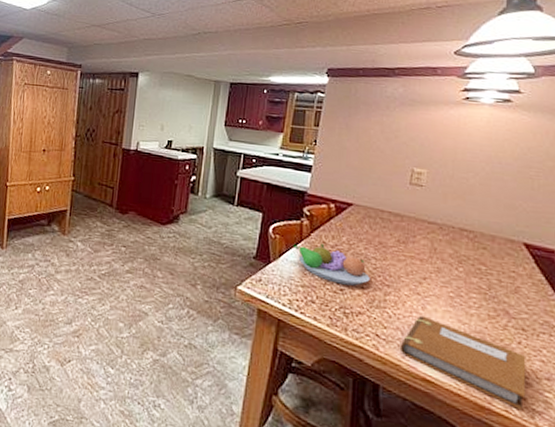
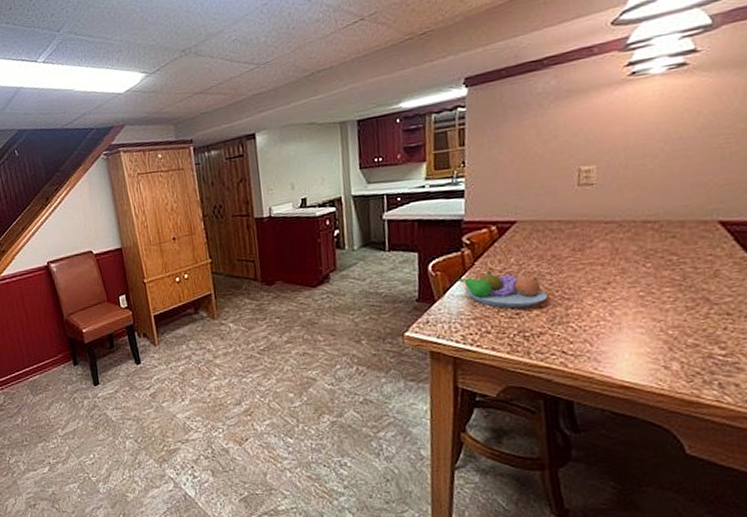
notebook: present [399,315,526,410] -> none [590,322,738,397]

